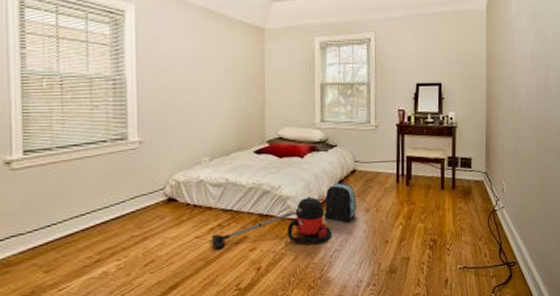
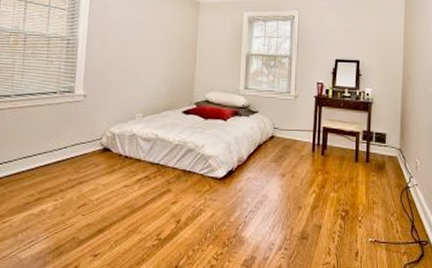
vacuum cleaner: present [212,196,333,250] -> none [139,157,249,203]
backpack: present [324,182,357,223] -> none [242,146,273,186]

